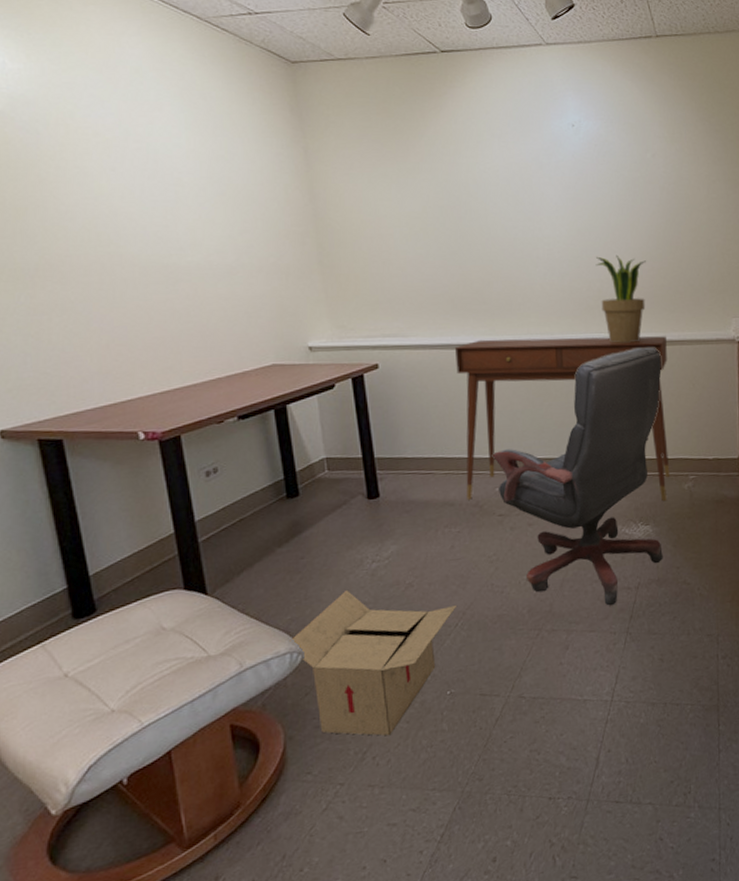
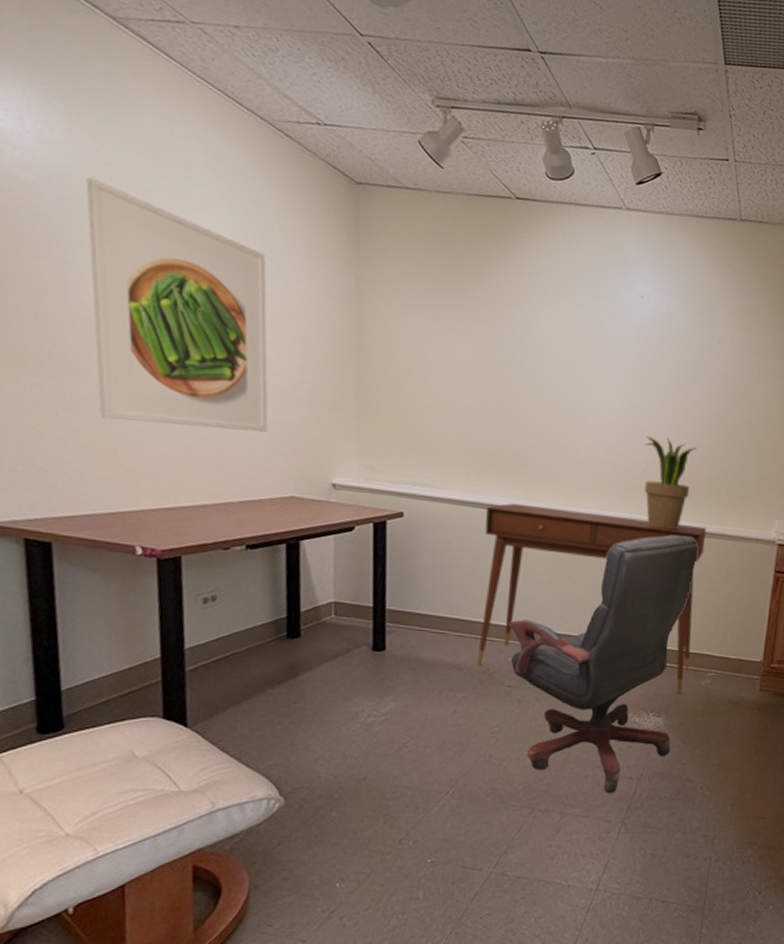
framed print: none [49,98,243,318] -> present [86,177,268,433]
cardboard box: present [289,589,458,736] -> none [269,741,451,897]

